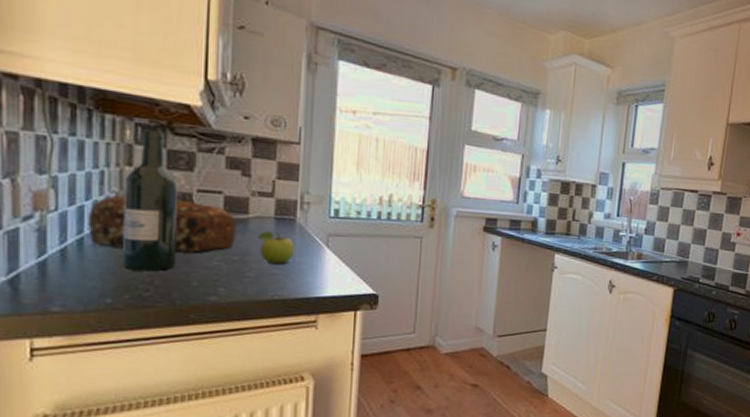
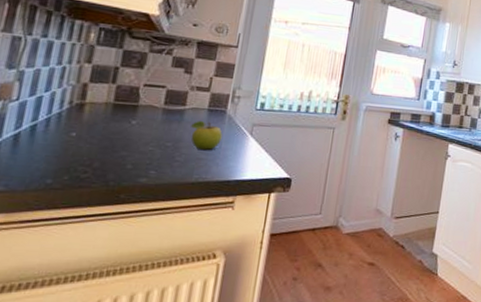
bread loaf: present [88,195,236,253] -> none [42,87,174,139]
wine bottle: present [123,130,178,272] -> none [67,33,128,155]

